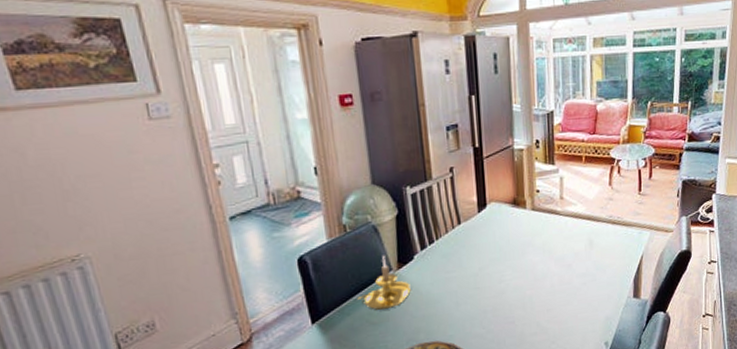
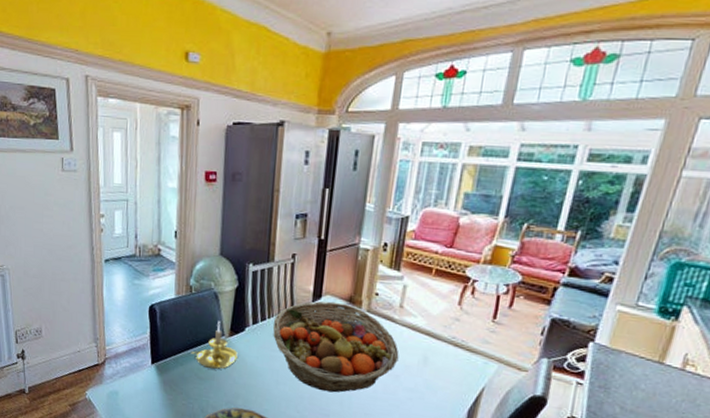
fruit basket: none [443,206,568,300] -> present [273,301,399,393]

